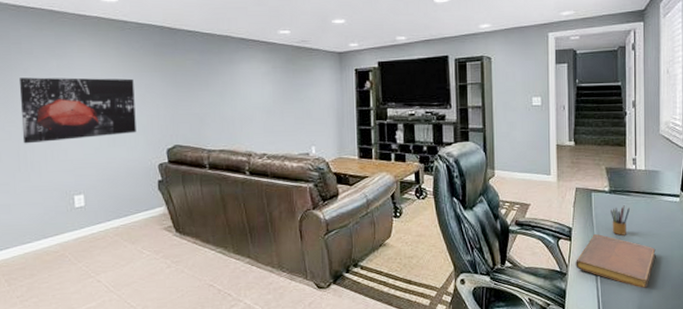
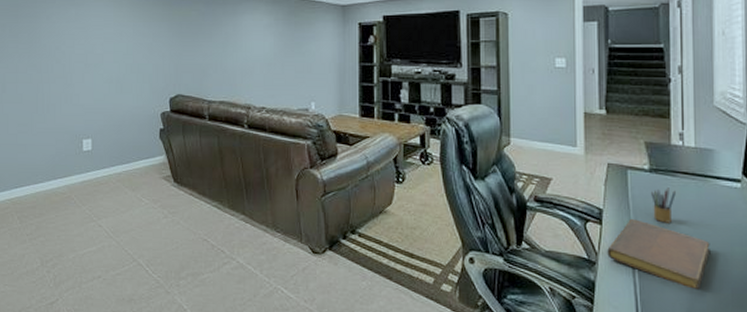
wall art: present [18,77,136,144] -> none [41,24,142,87]

